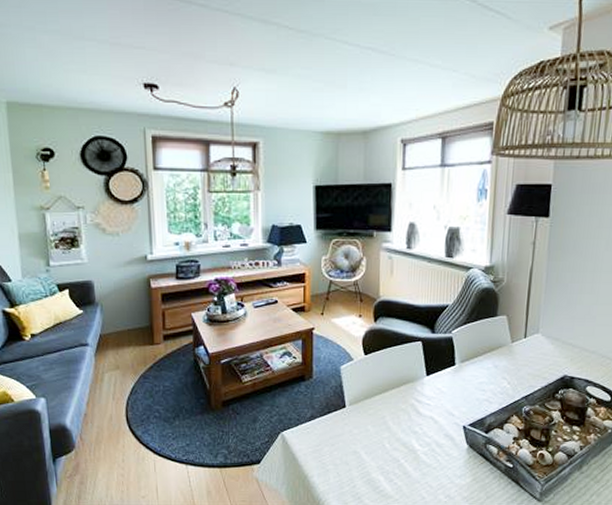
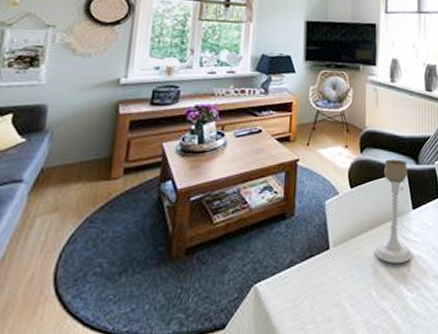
candle holder: none [387,328,425,422] -> present [374,159,412,263]

